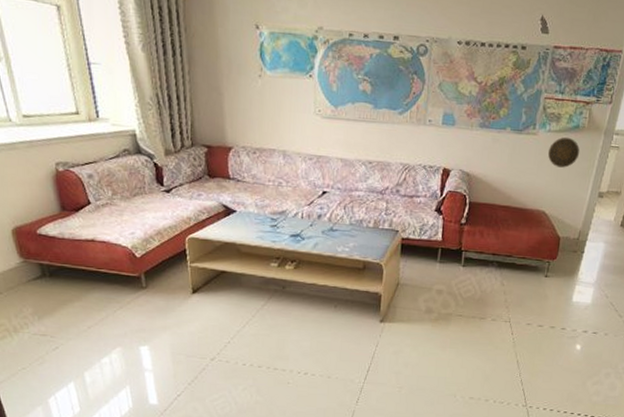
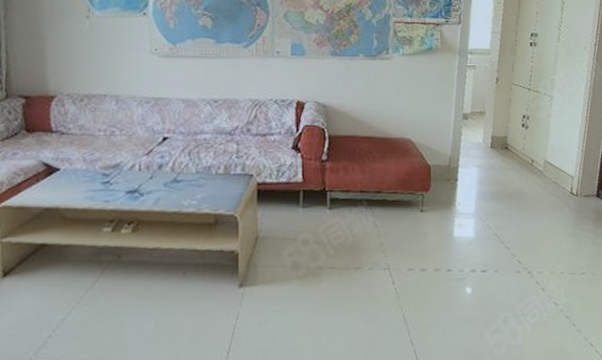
decorative plate: present [547,137,580,168] -> none [404,59,437,91]

